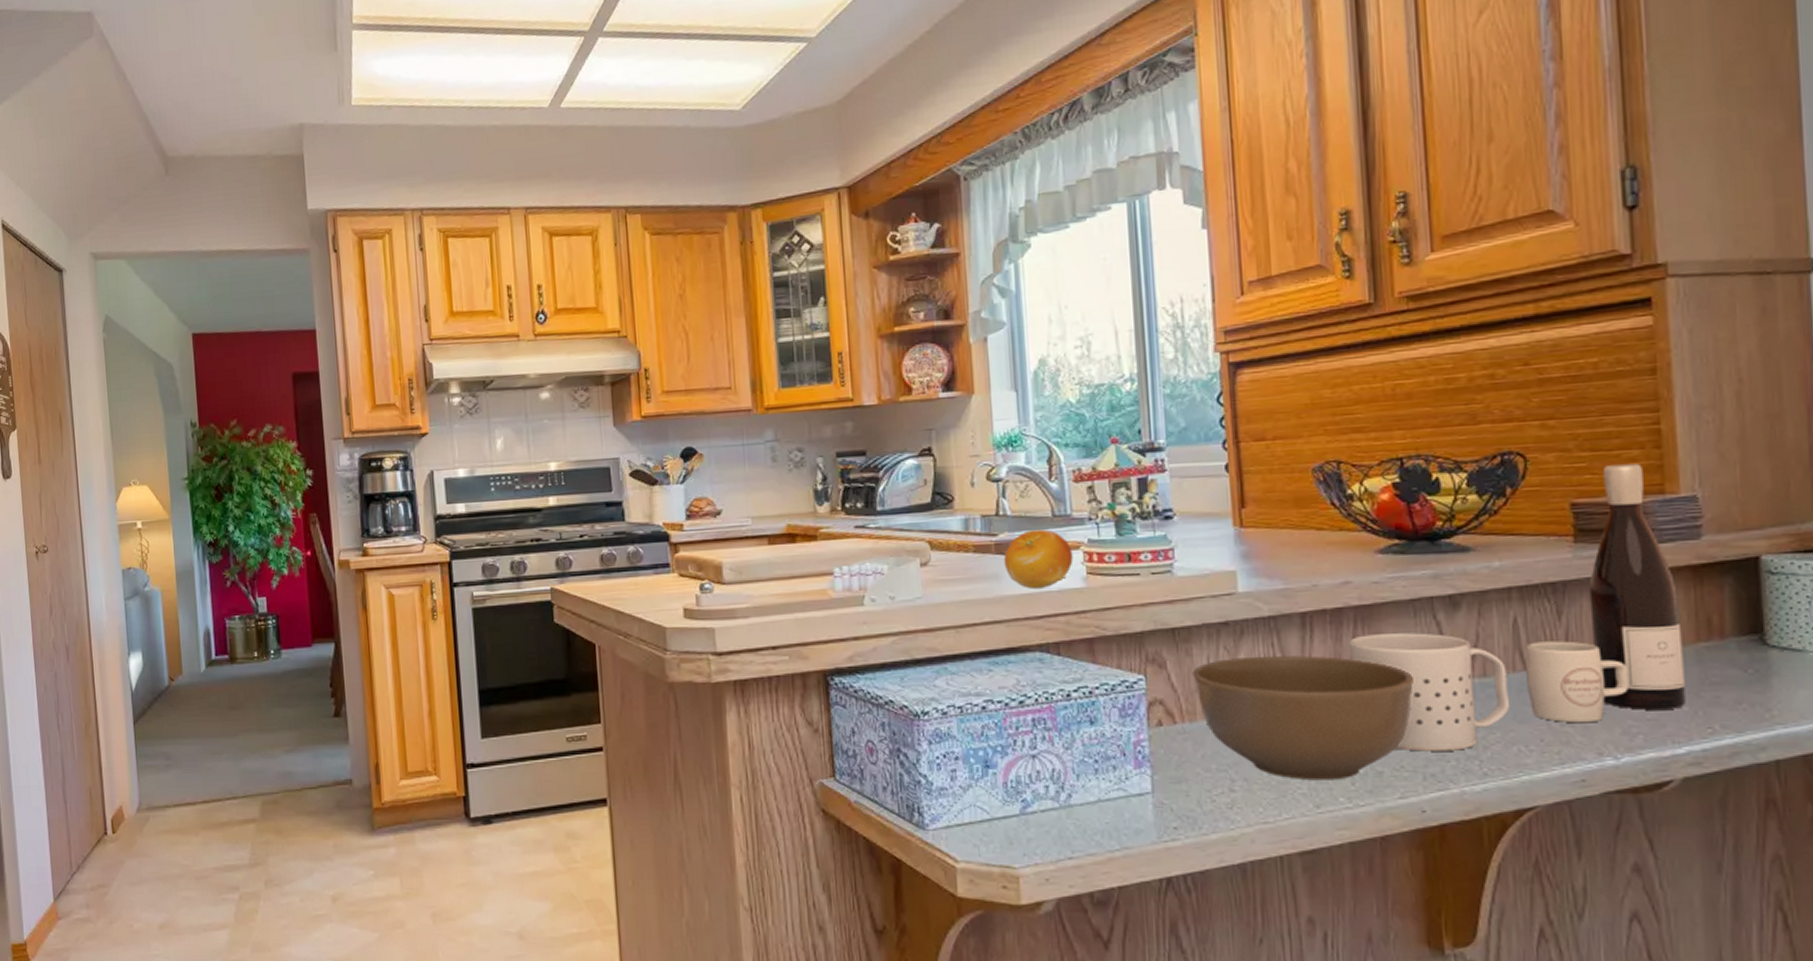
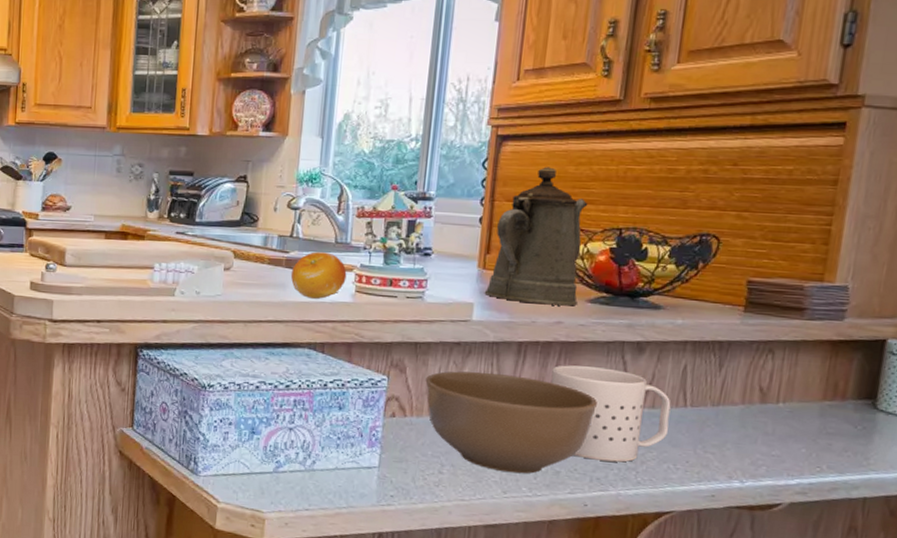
coffee pot: none [1246,393,1365,563] -> present [484,167,588,306]
mug: present [1525,641,1630,724] -> none [683,386,765,453]
bottle: present [1589,463,1686,710] -> none [740,253,817,450]

